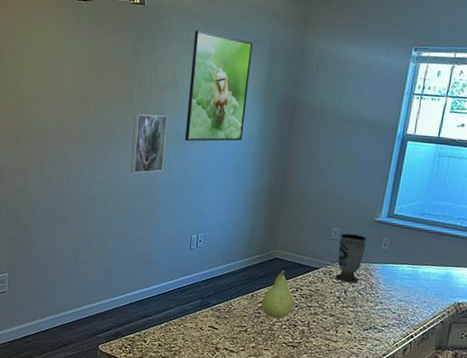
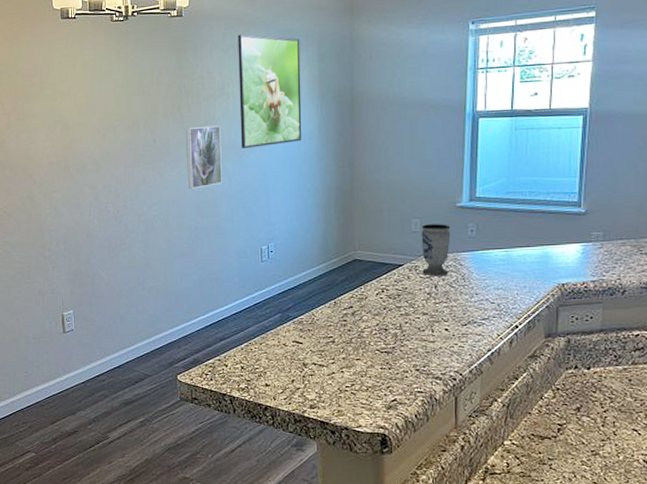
fruit: present [261,270,295,320] -> none [346,271,382,325]

